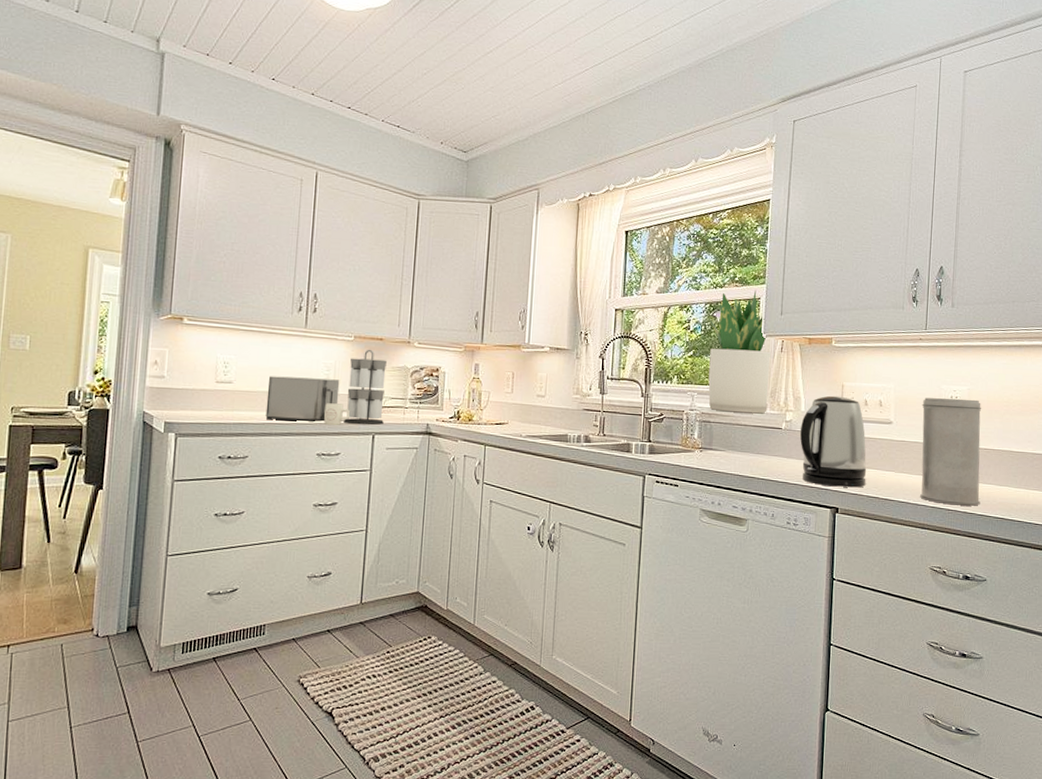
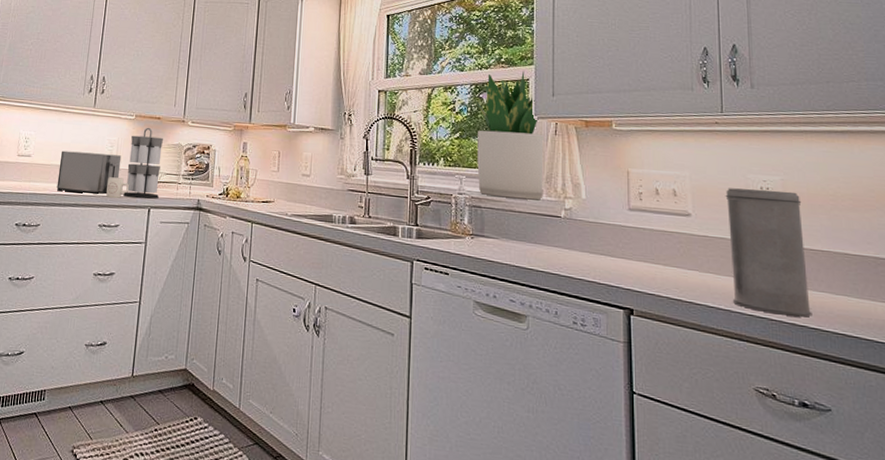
kettle: present [799,395,867,488] -> none [581,182,665,287]

